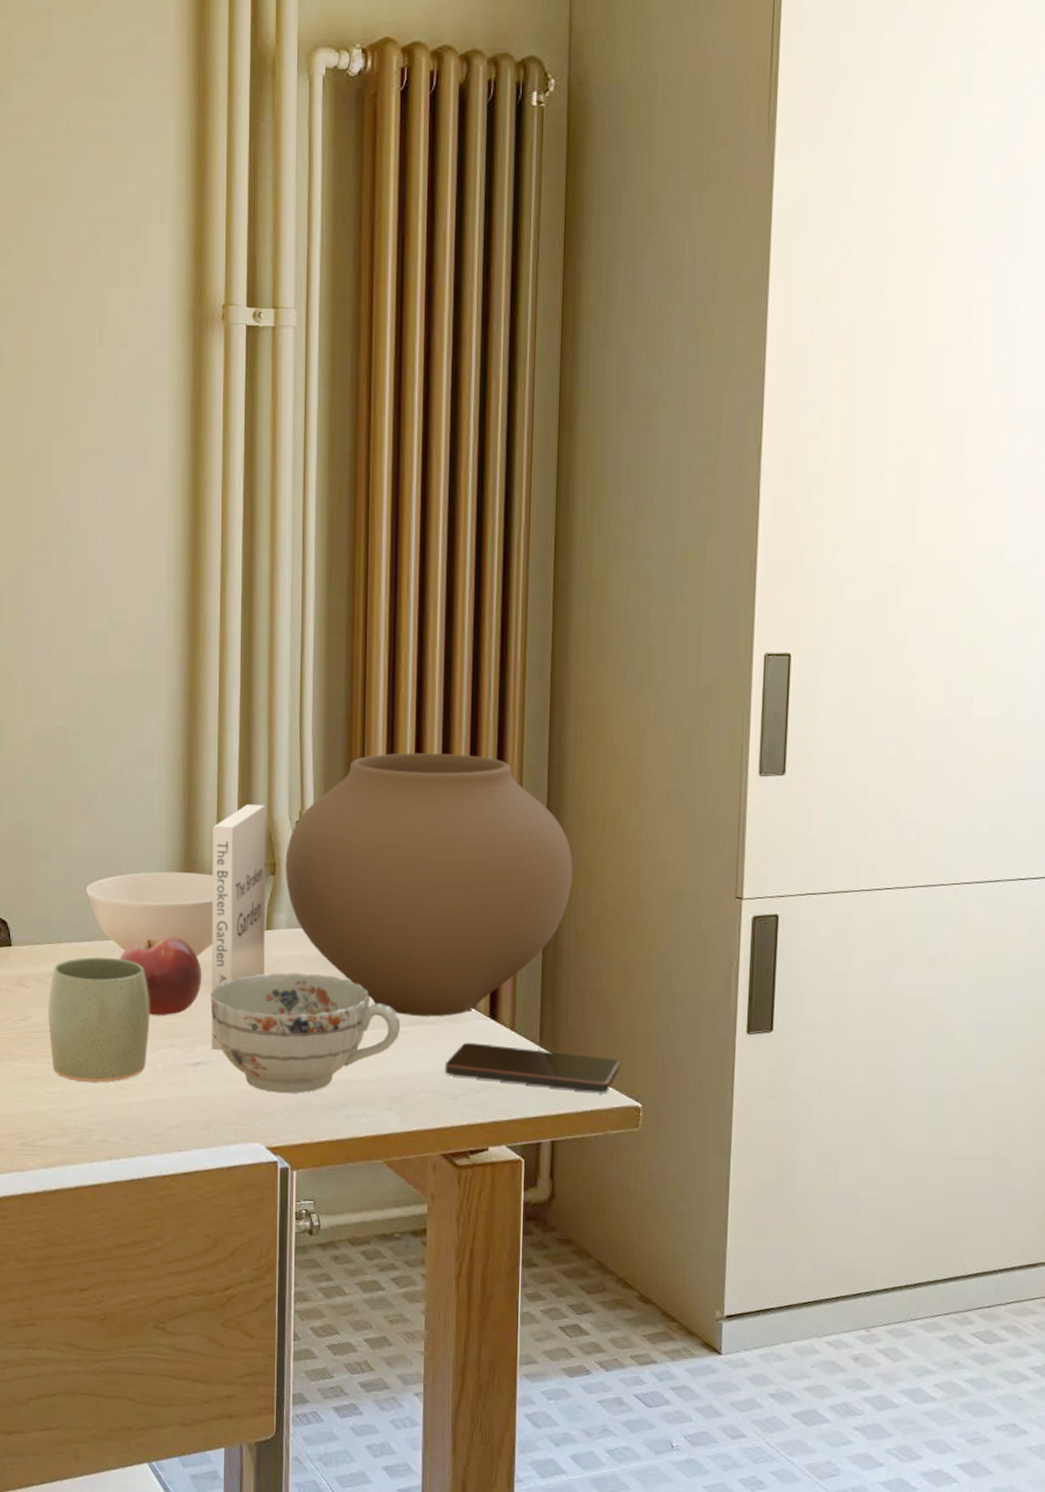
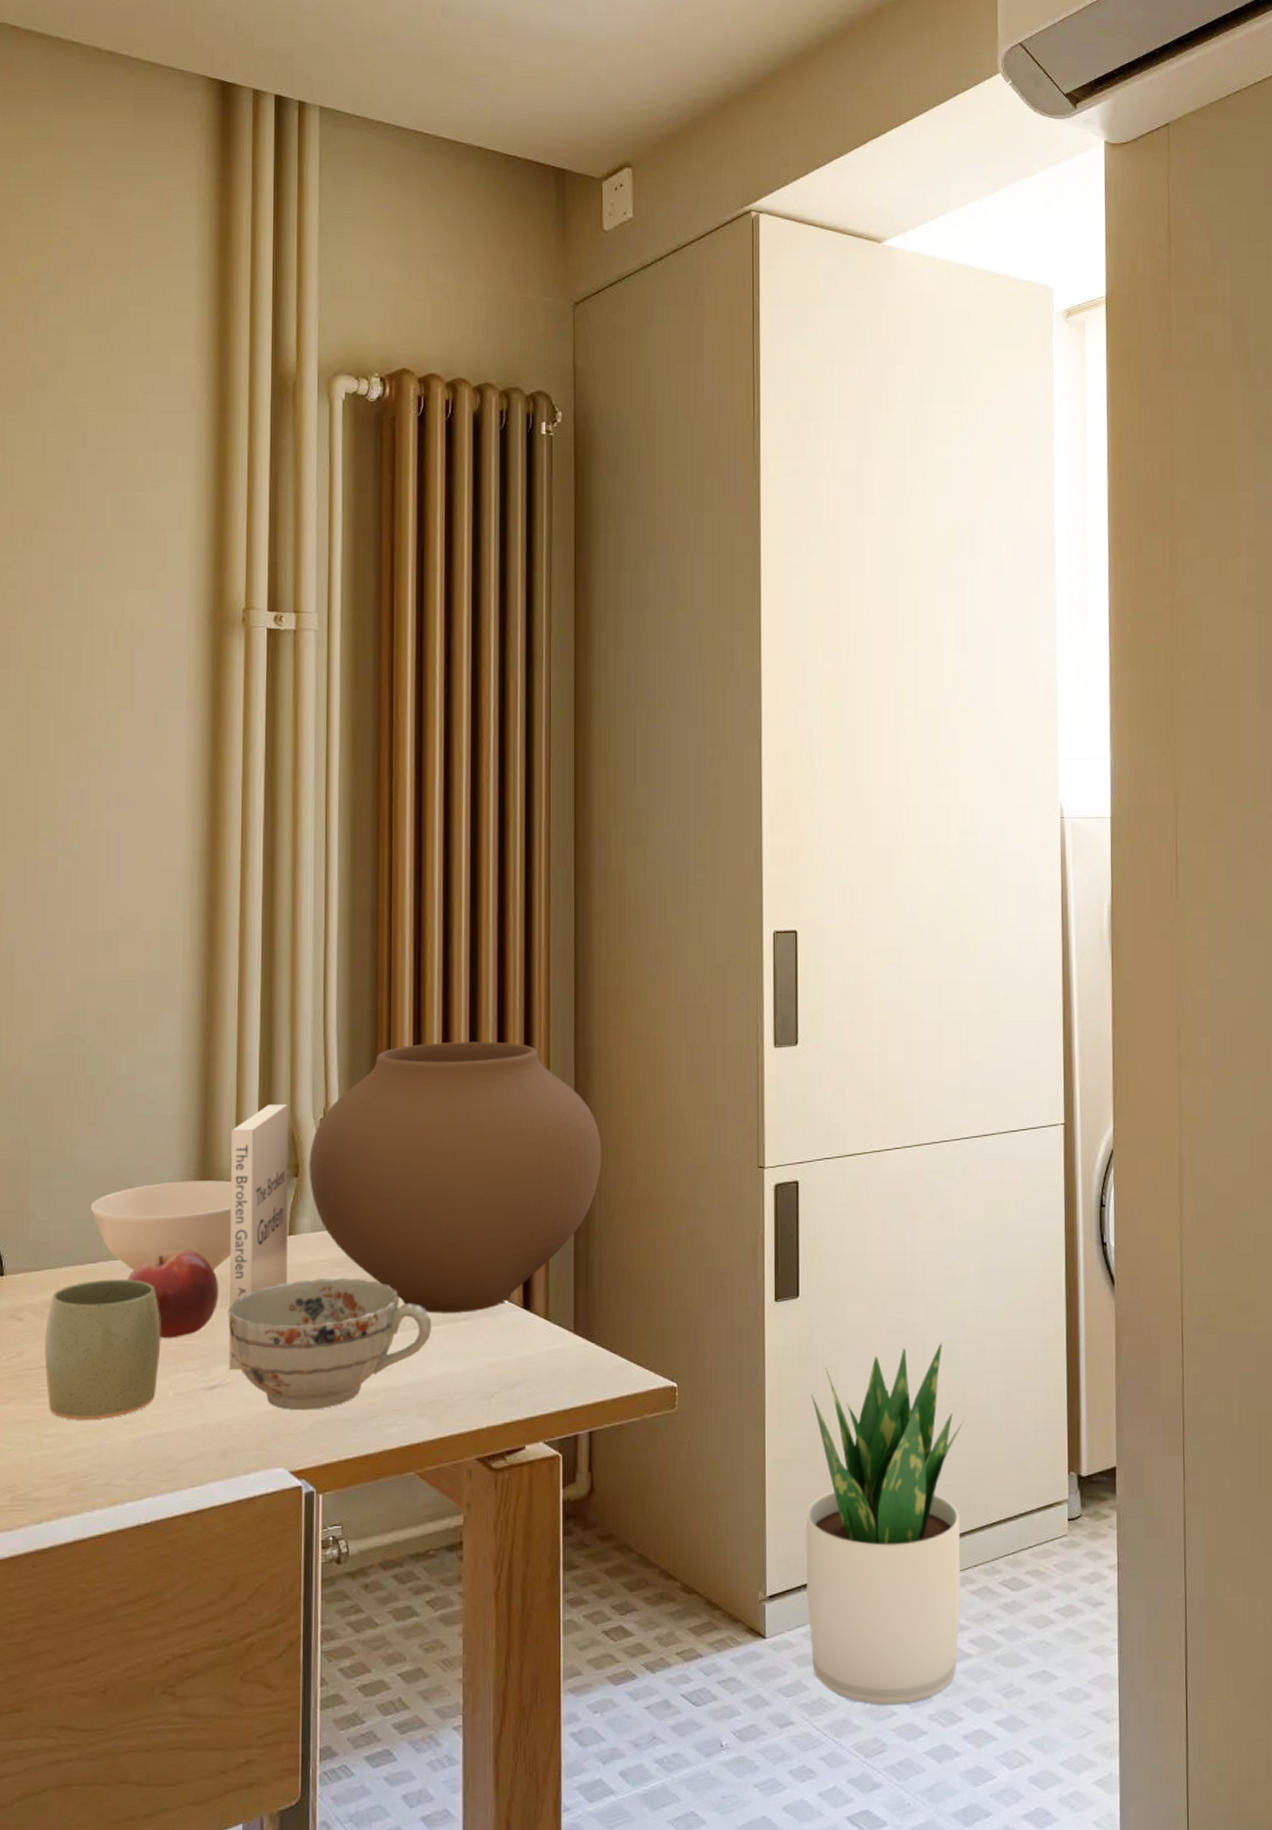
phone: present [444,1042,620,1093] -> none [478,1335,655,1376]
planter: none [765,1091,944,1435] -> present [805,1343,964,1705]

